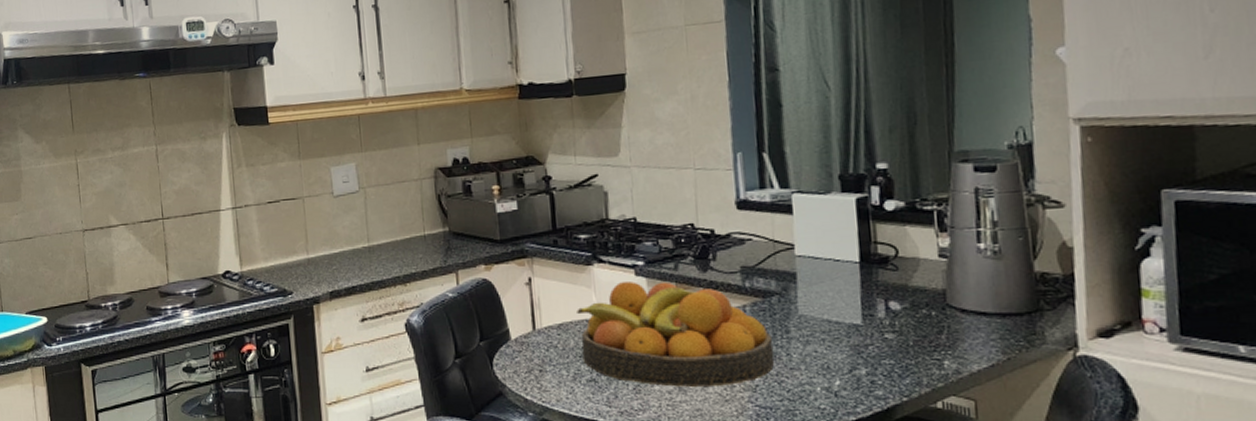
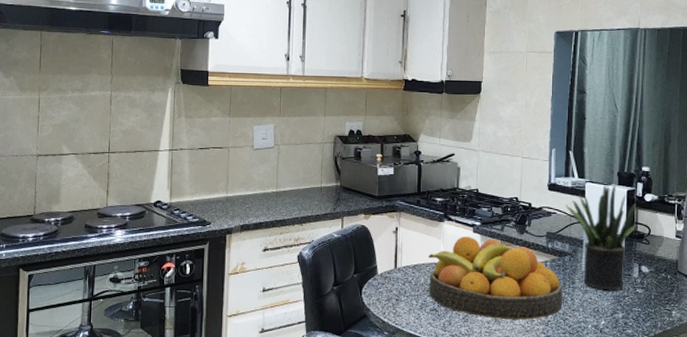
potted plant: none [765,193,876,338] -> present [565,185,637,290]

